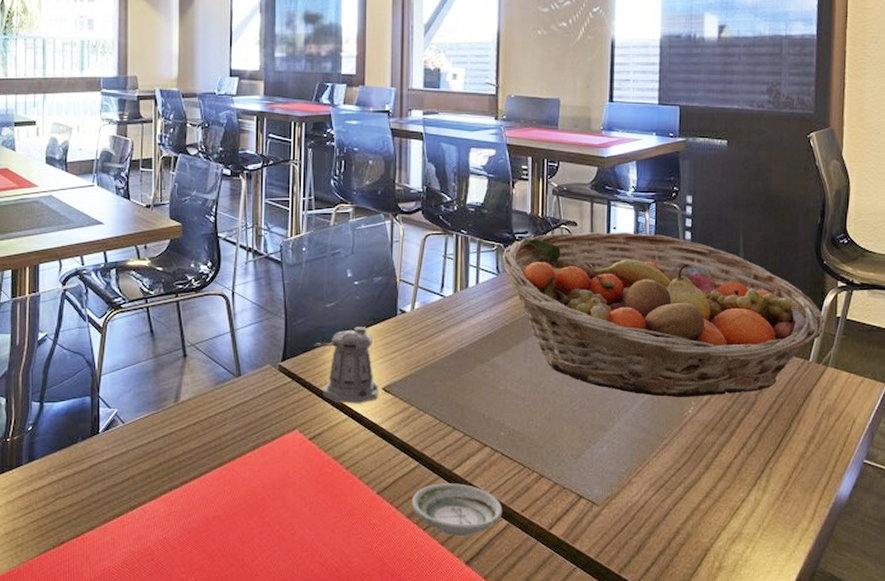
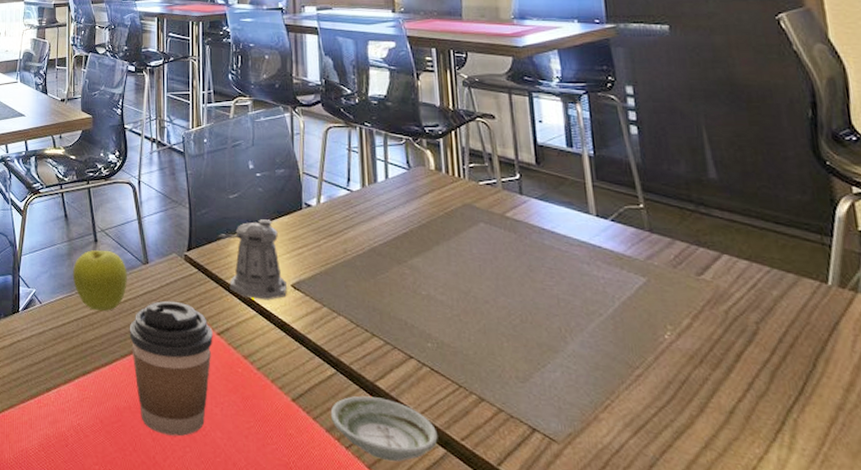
fruit: none [159,366,218,427] -> present [72,250,127,312]
coffee cup: none [219,411,305,538] -> present [129,300,213,437]
fruit basket: present [502,232,824,397] -> none [412,126,842,320]

